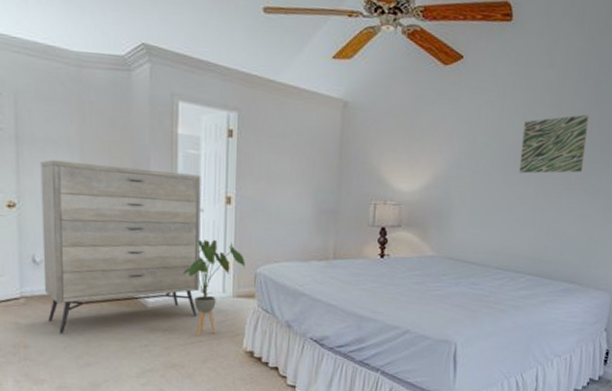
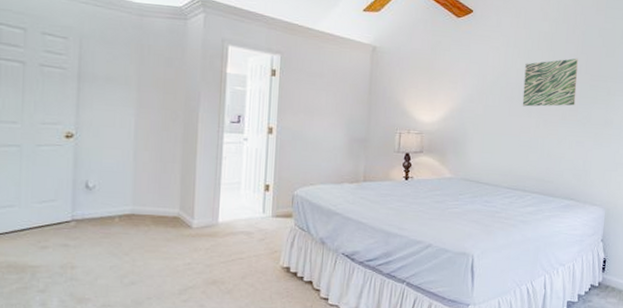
dresser: present [40,160,201,334] -> none [94,95,246,255]
house plant: present [183,239,246,336] -> none [227,165,285,253]

